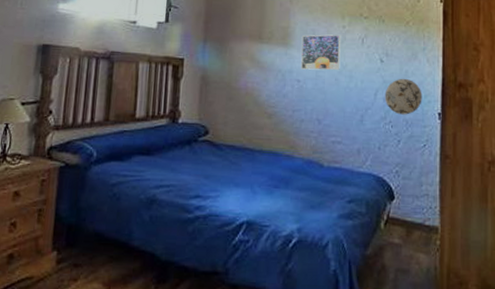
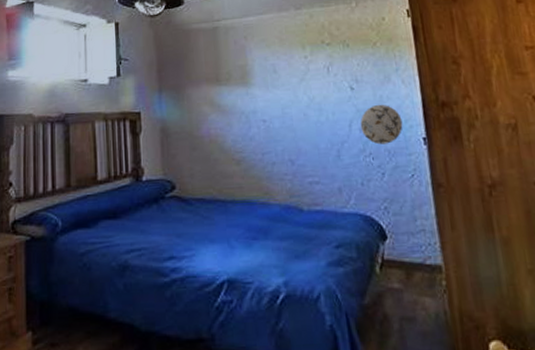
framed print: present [300,34,341,71] -> none [261,66,308,108]

